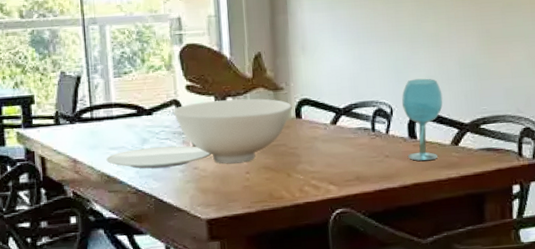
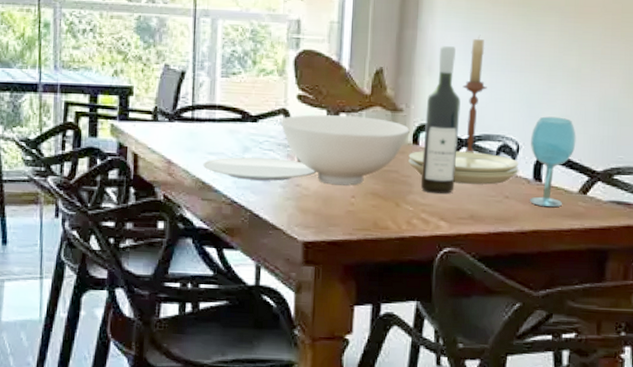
plate: none [293,118,395,149] -> present [408,151,520,185]
bottle: none [304,26,339,161] -> present [420,46,461,193]
candlestick: none [334,13,357,121] -> present [462,35,487,153]

